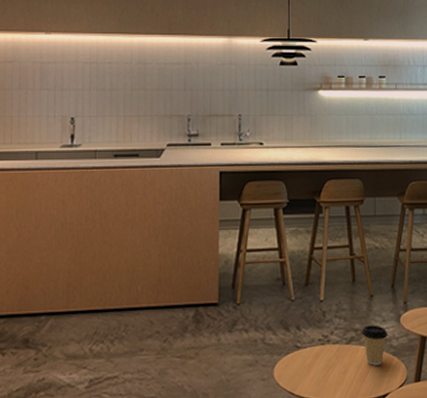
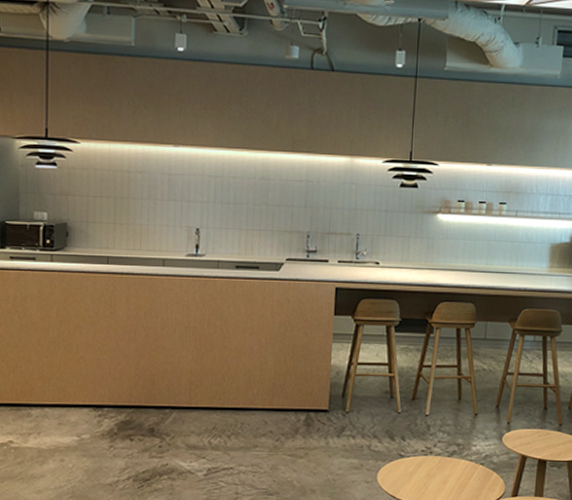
coffee cup: present [361,325,389,366] -> none [463,441,490,479]

